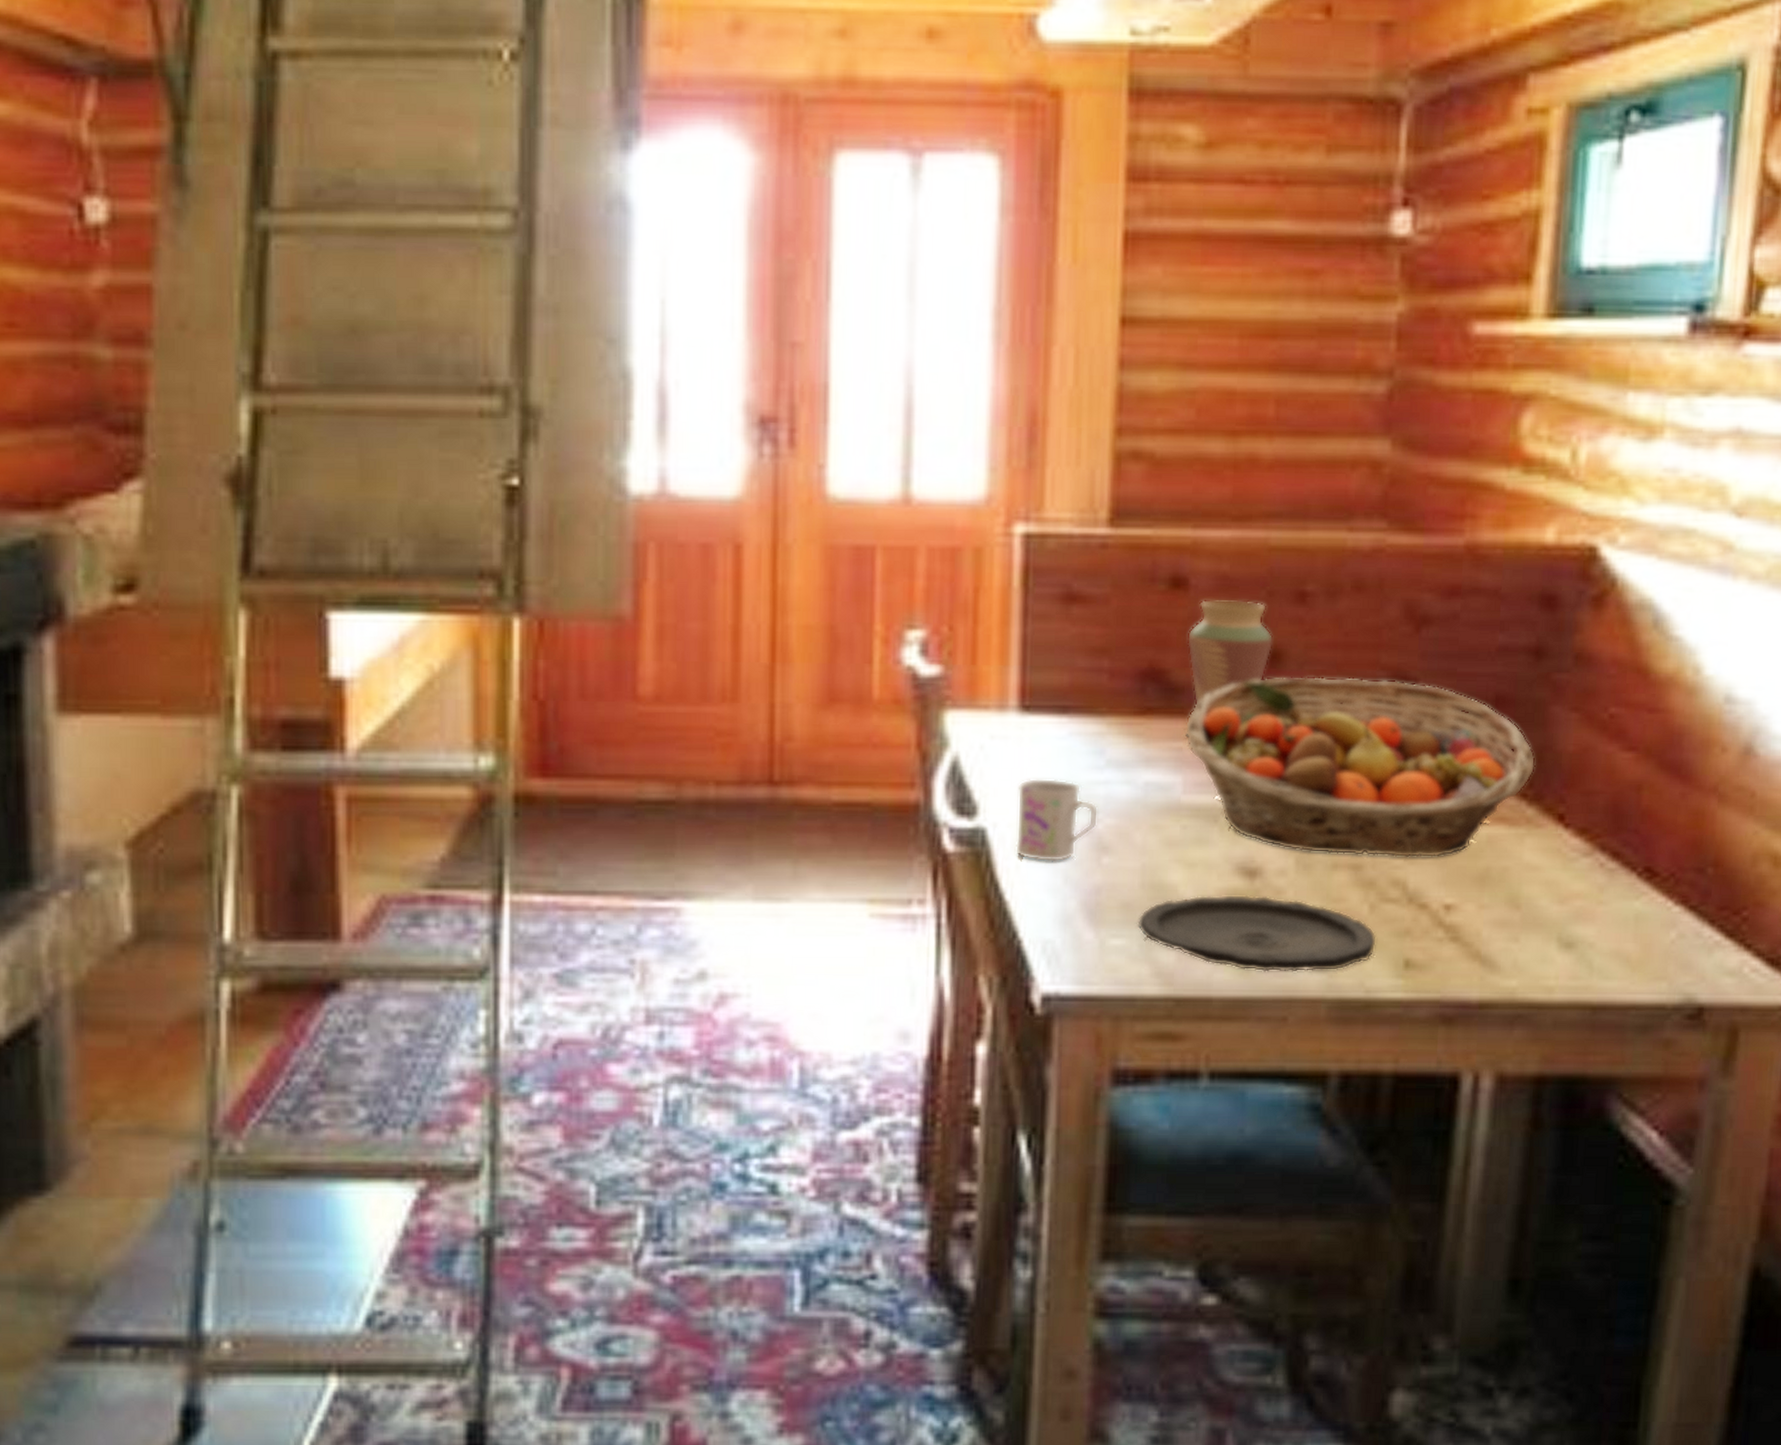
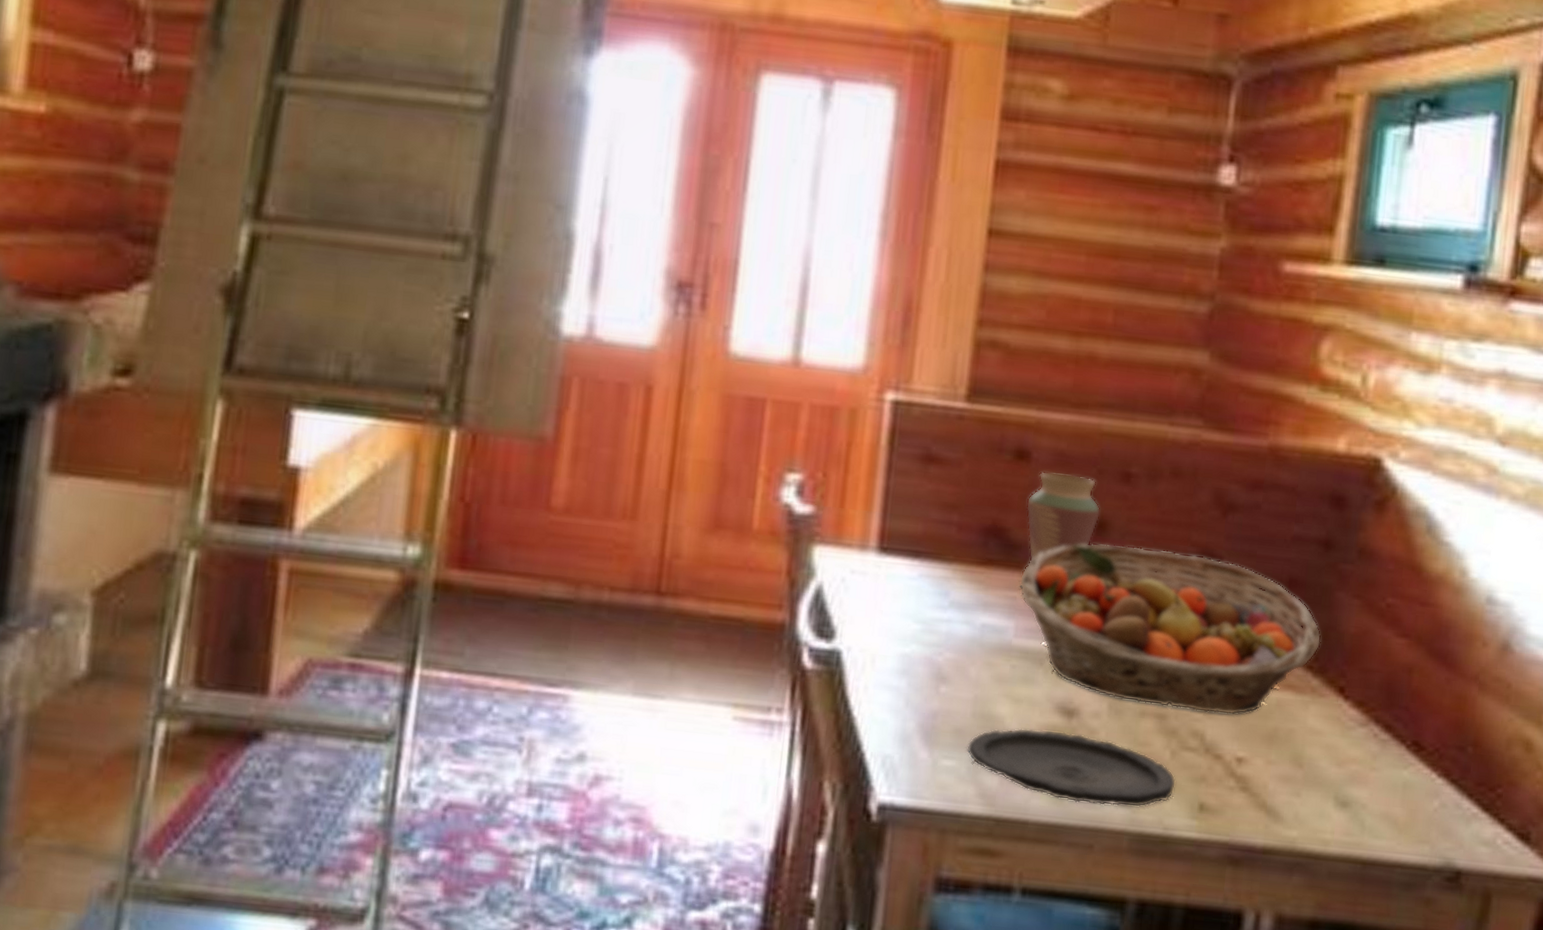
mug: present [1014,778,1099,862] -> none [864,610,940,687]

